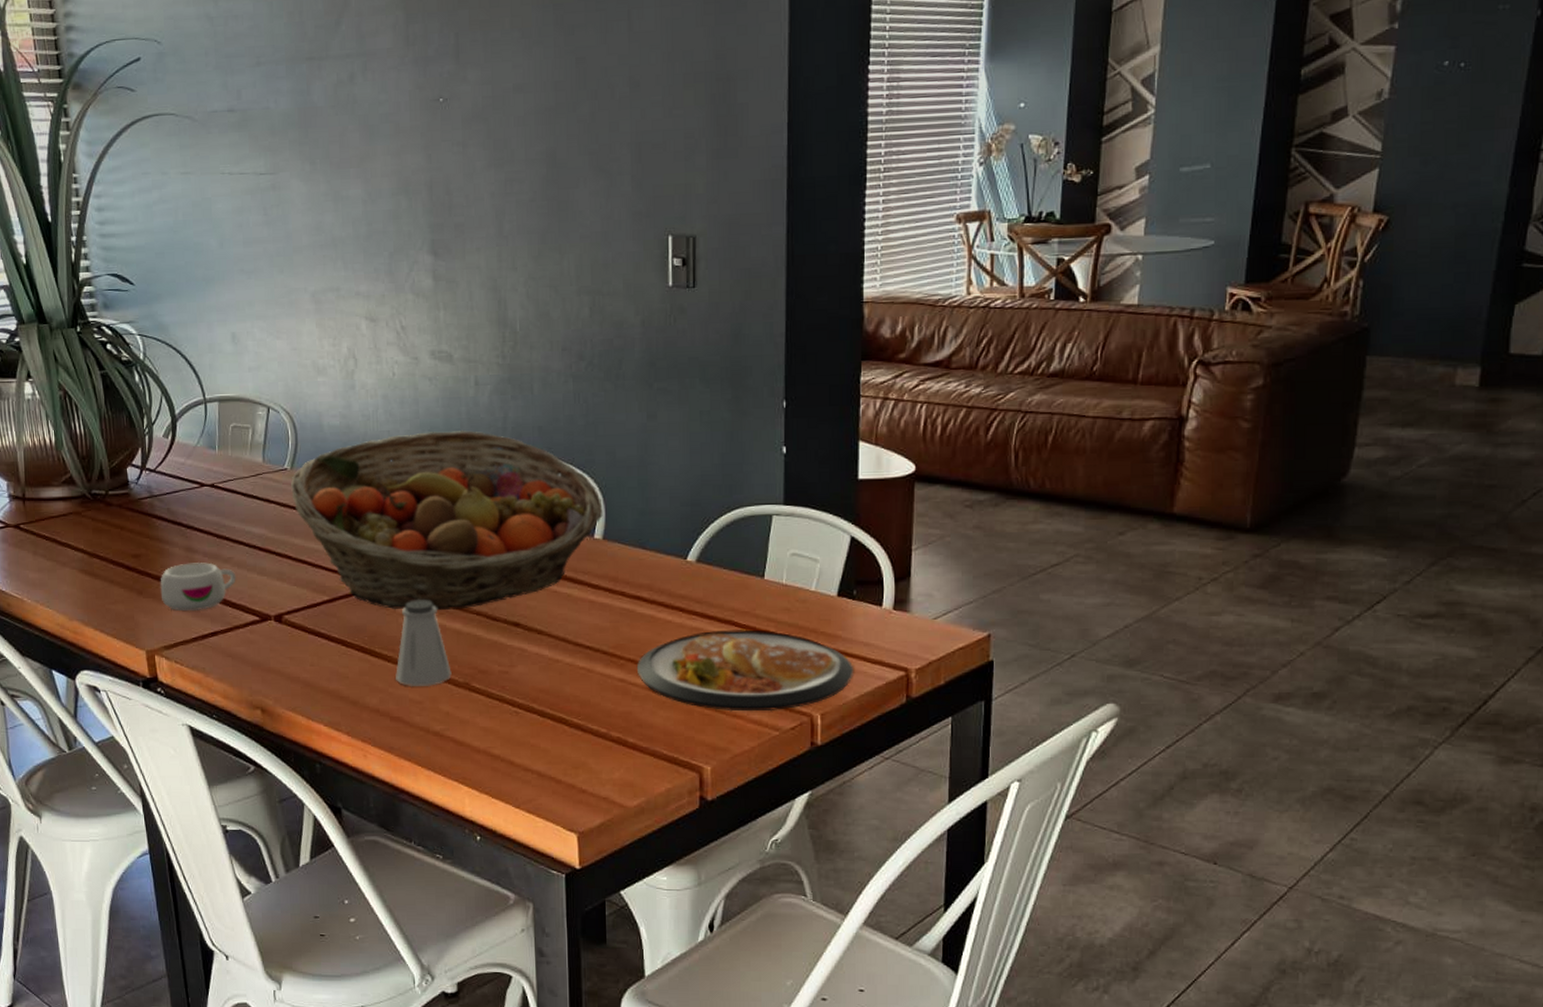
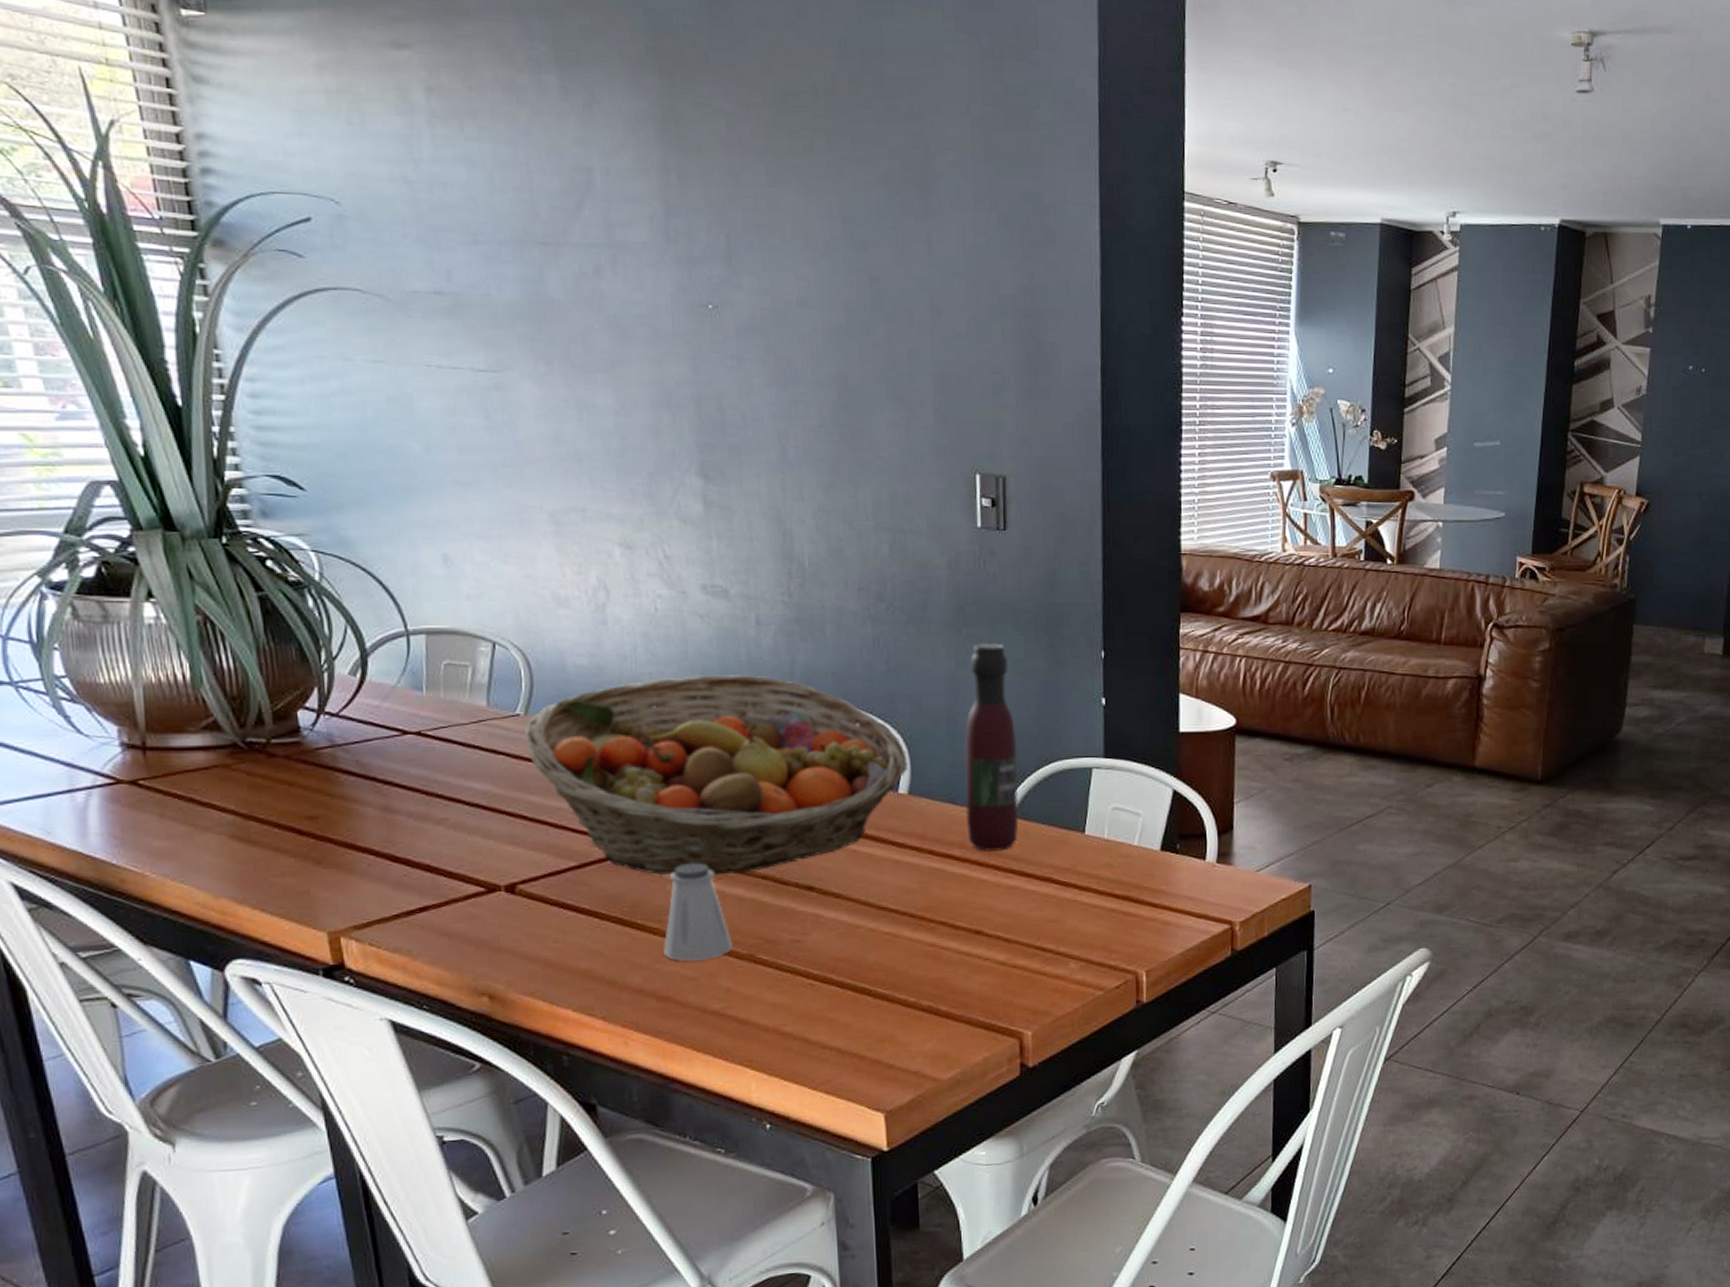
mug: present [160,562,237,612] -> none [346,824,453,884]
dish: present [637,629,853,712] -> none [949,887,1178,973]
wine bottle: none [653,396,702,594] -> present [965,643,1019,851]

